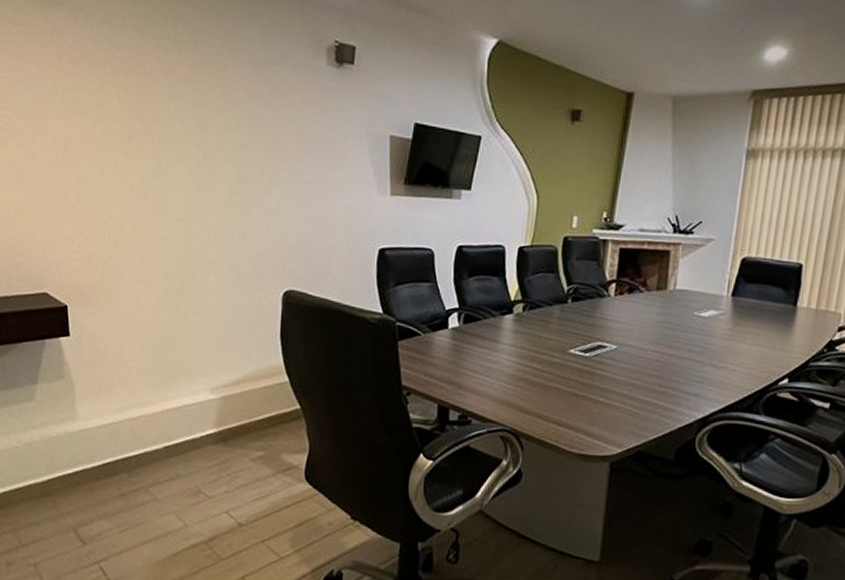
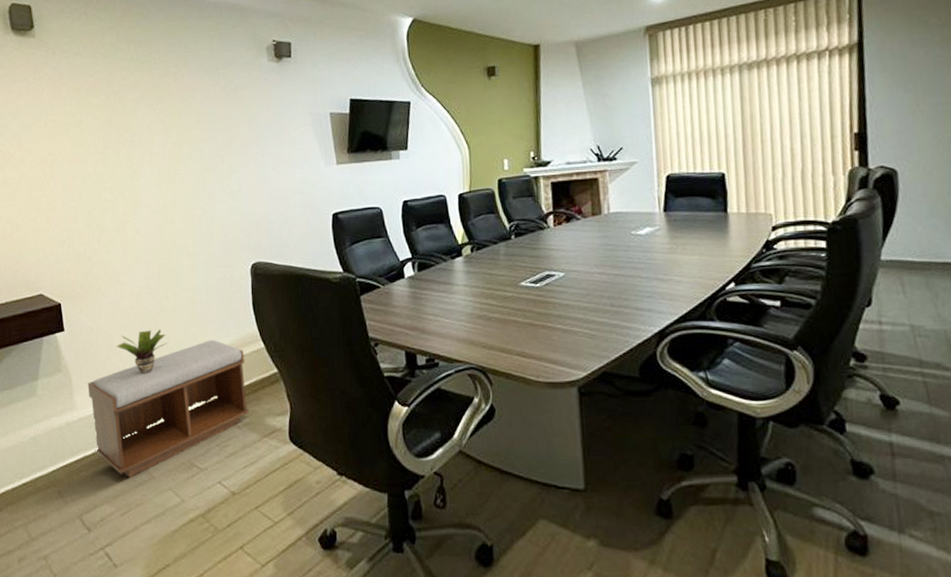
bench: none [91,366,266,497] -> present [87,339,250,478]
potted plant: none [126,347,185,393] -> present [116,329,169,374]

